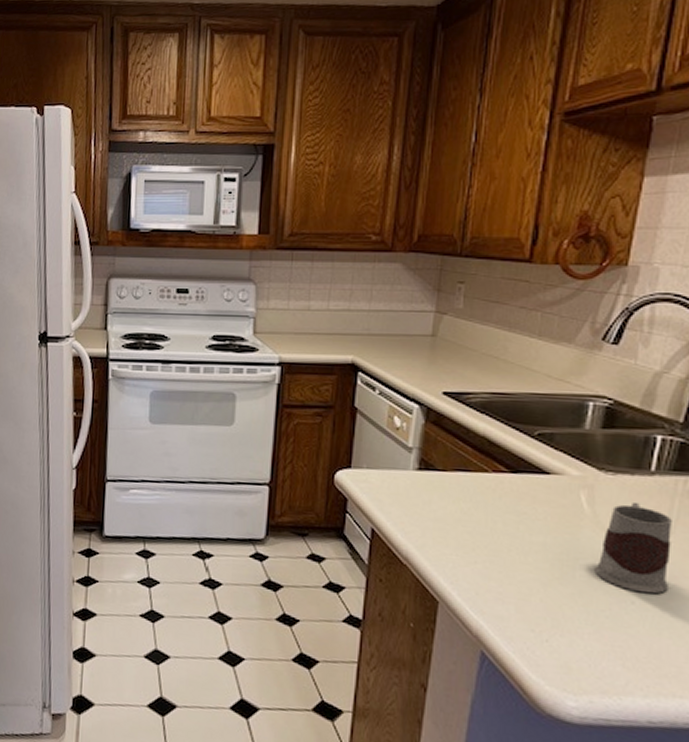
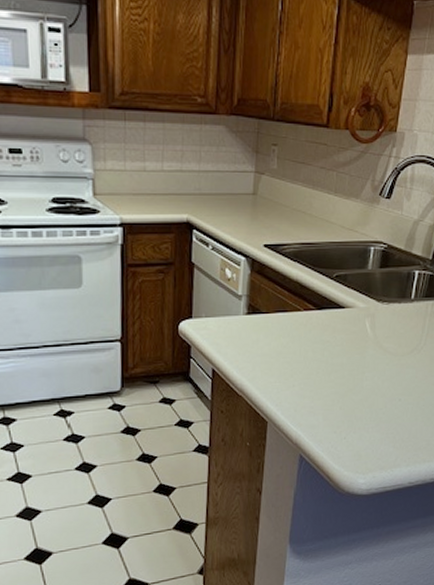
mug: present [594,501,672,594] -> none [375,323,424,392]

